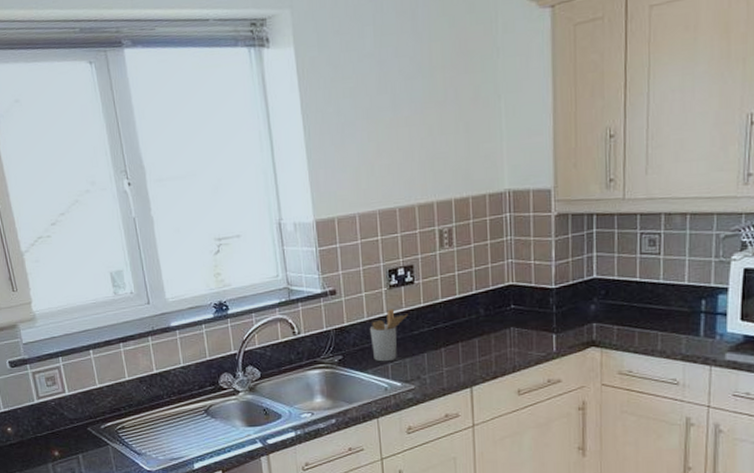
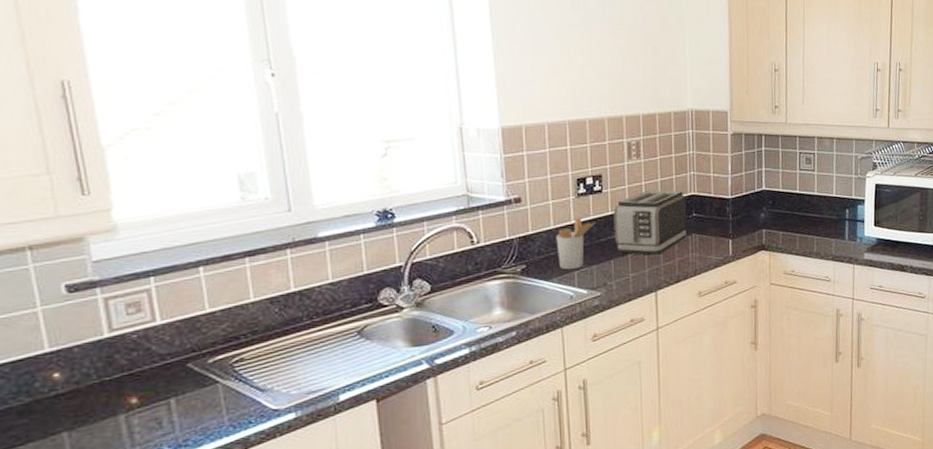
toaster: none [425,280,505,349] -> present [613,189,687,255]

